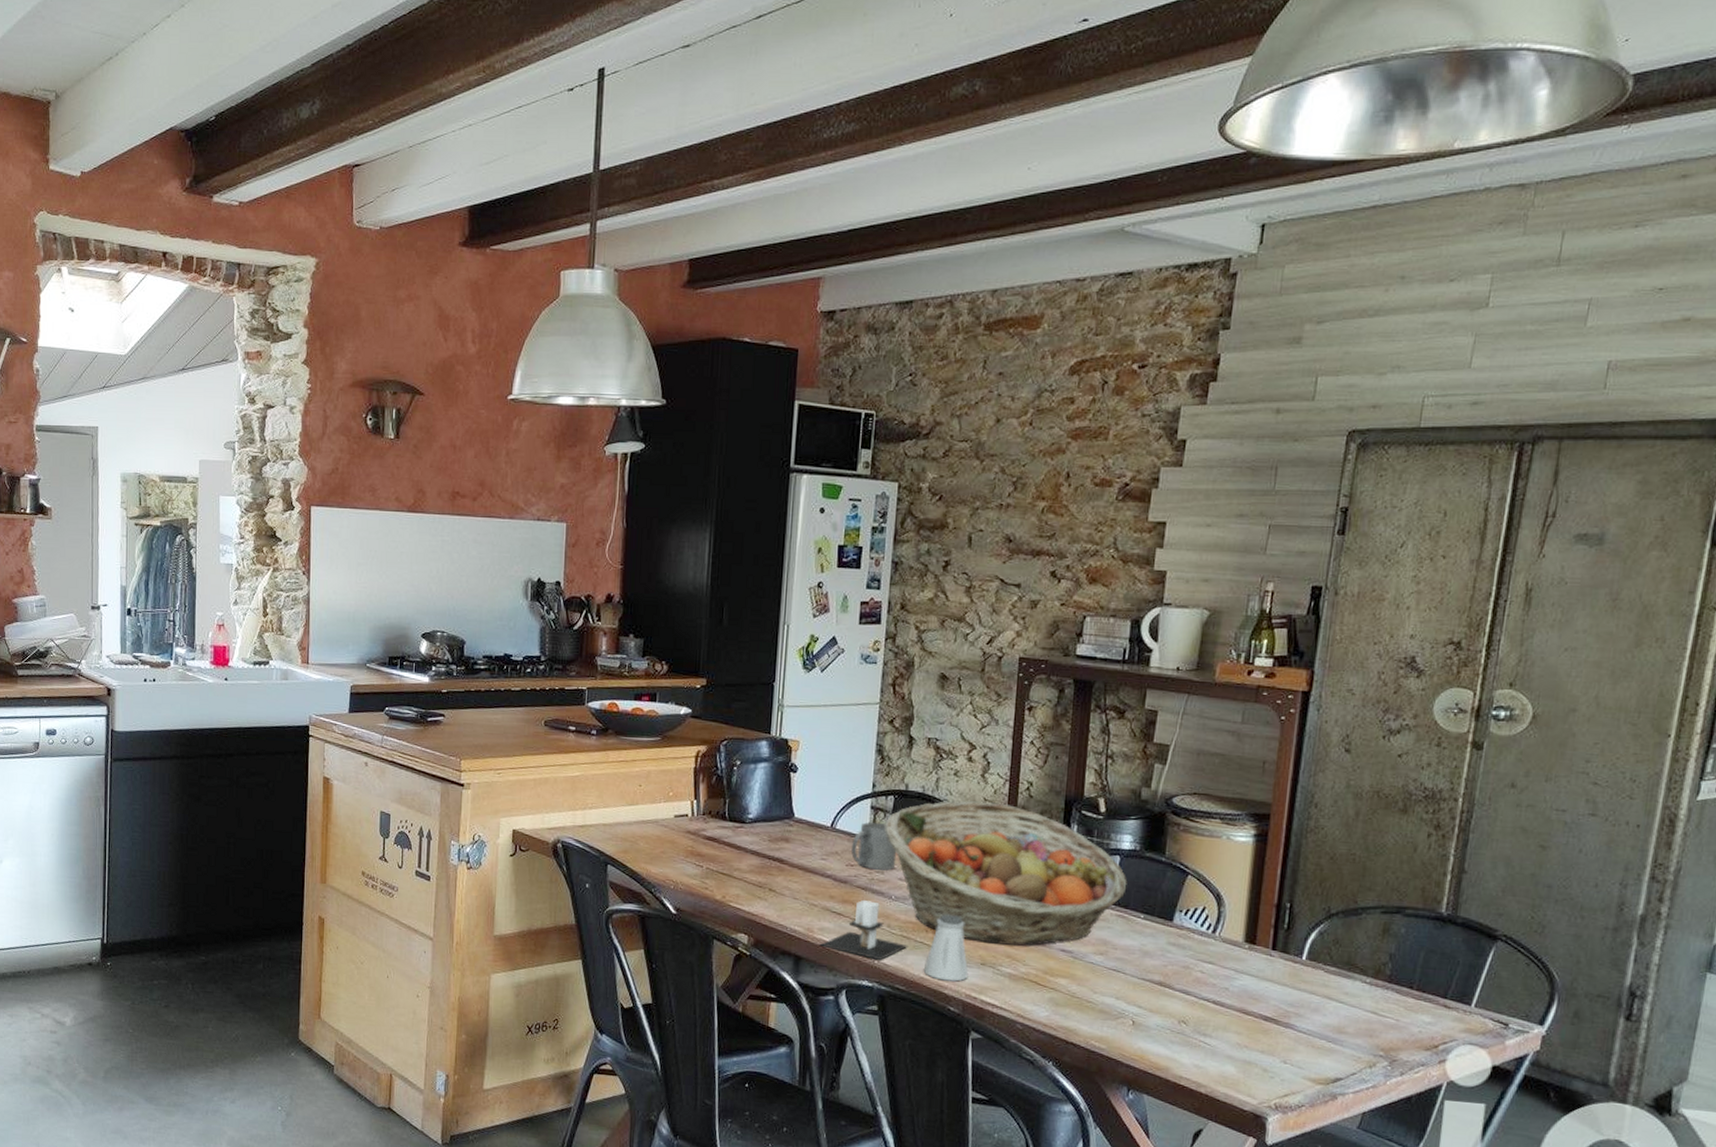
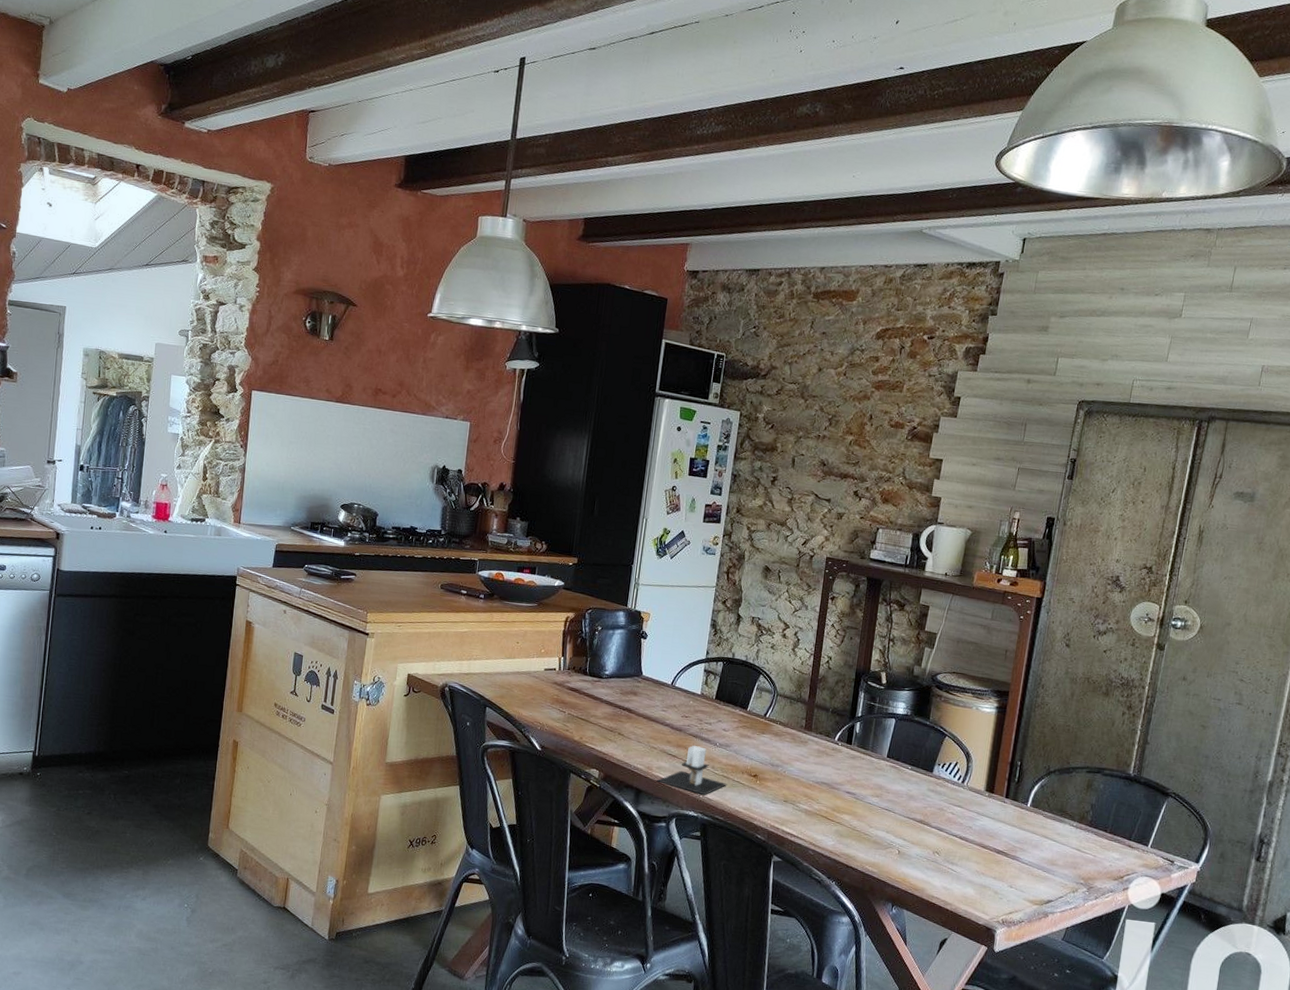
mug: present [851,822,897,870] -> none [686,682,723,722]
fruit basket: present [884,801,1127,946] -> none [714,668,900,788]
saltshaker: present [923,914,969,982] -> none [738,760,774,815]

